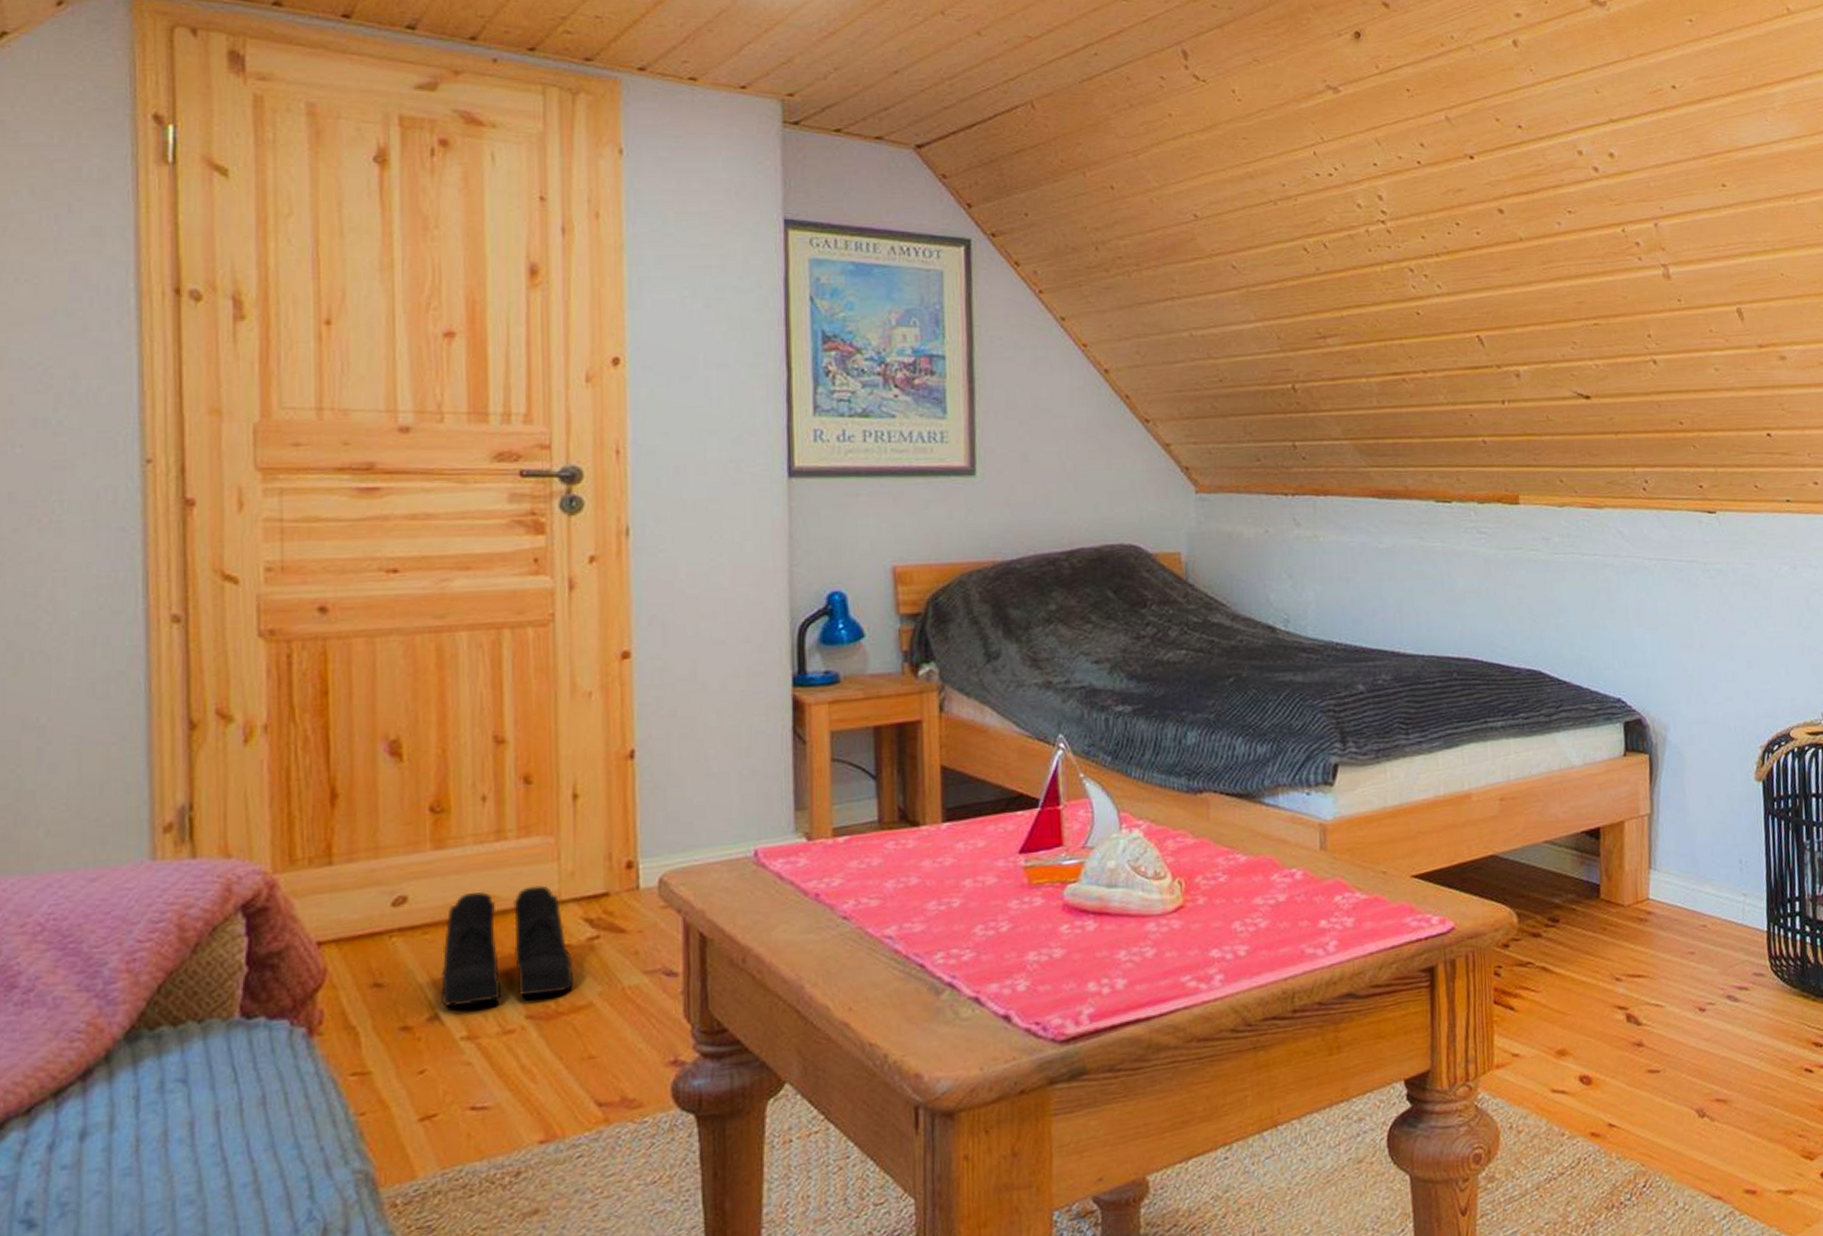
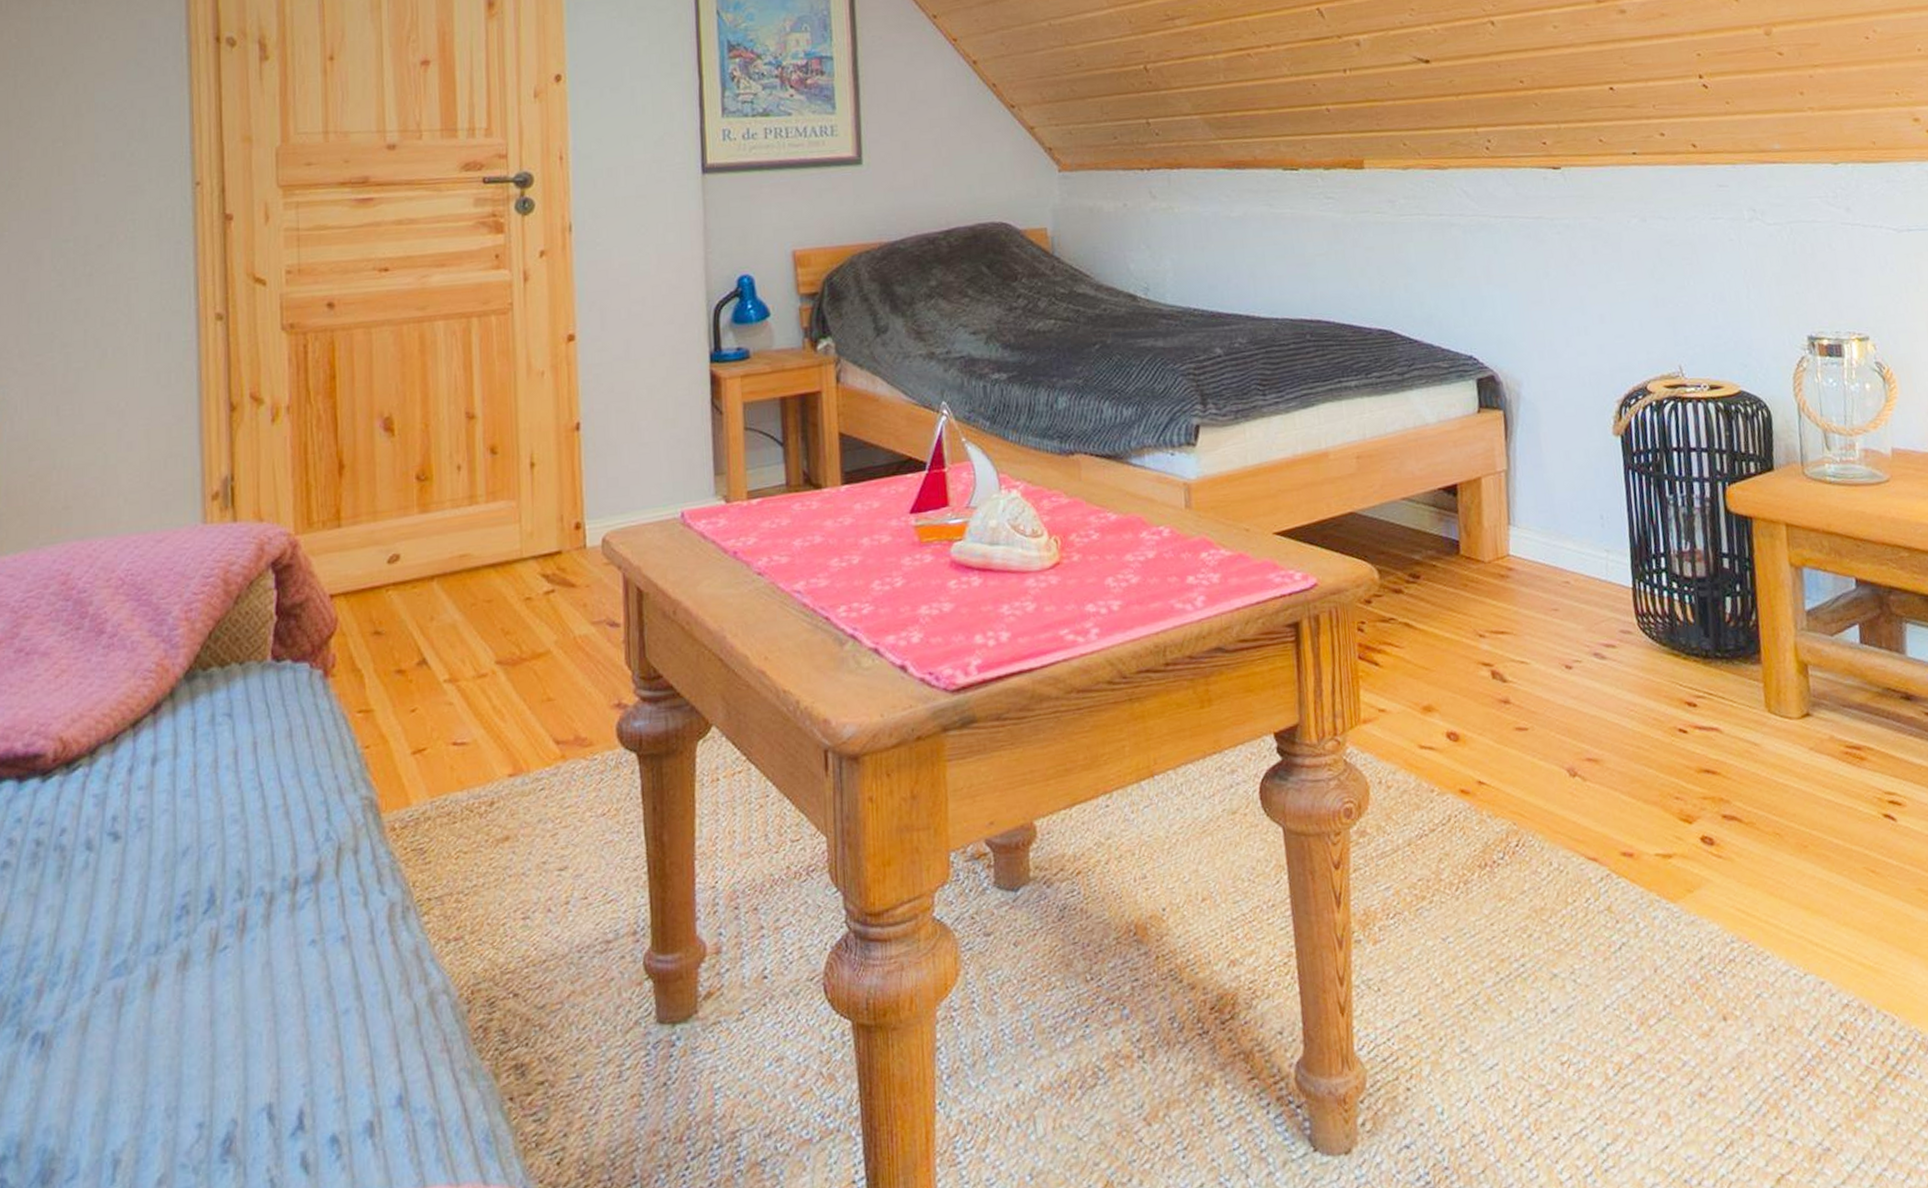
boots: present [441,885,573,1006] -> none [427,544,534,652]

